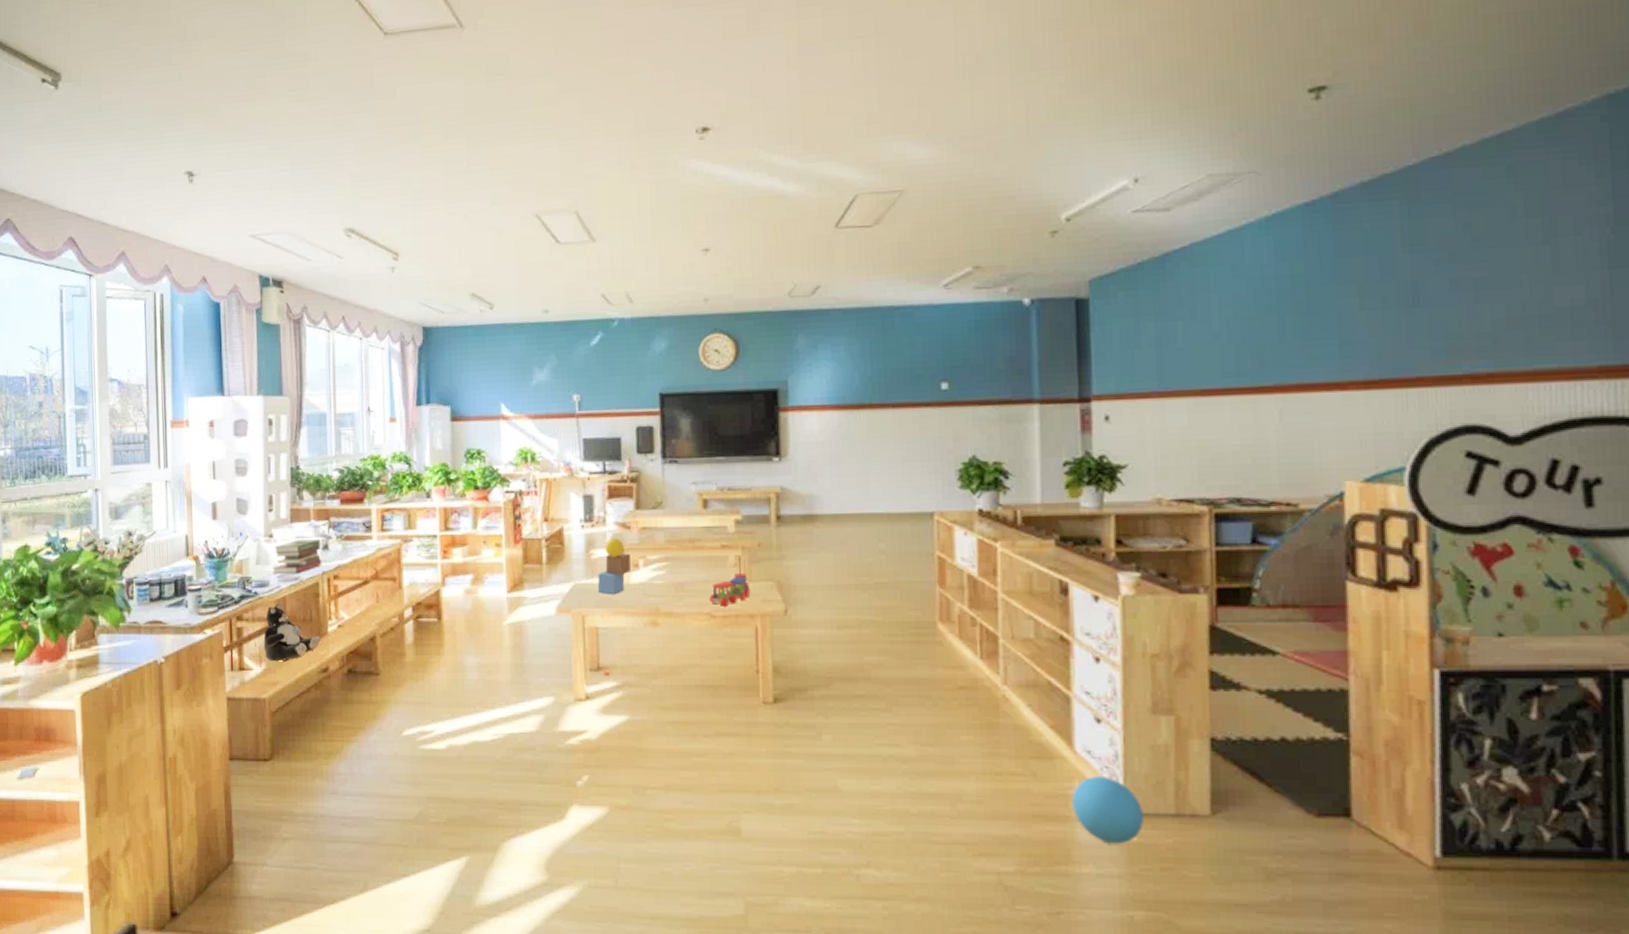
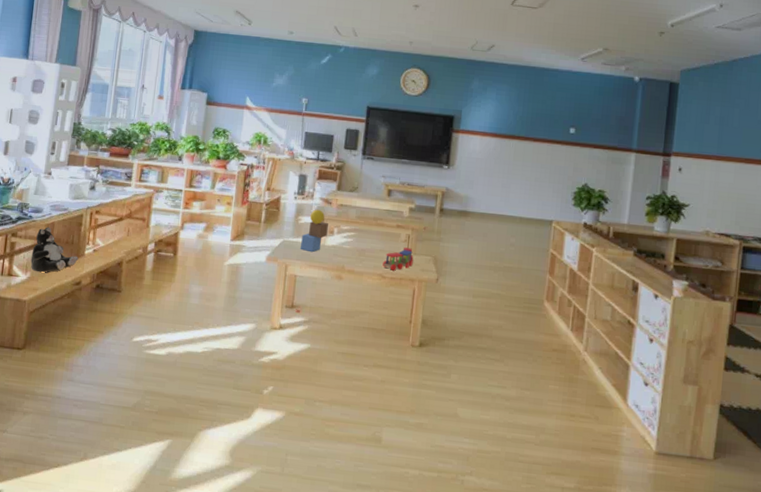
books: present [273,539,322,575] -> none [47,179,89,206]
ball: present [1070,776,1143,844] -> none [619,424,668,475]

